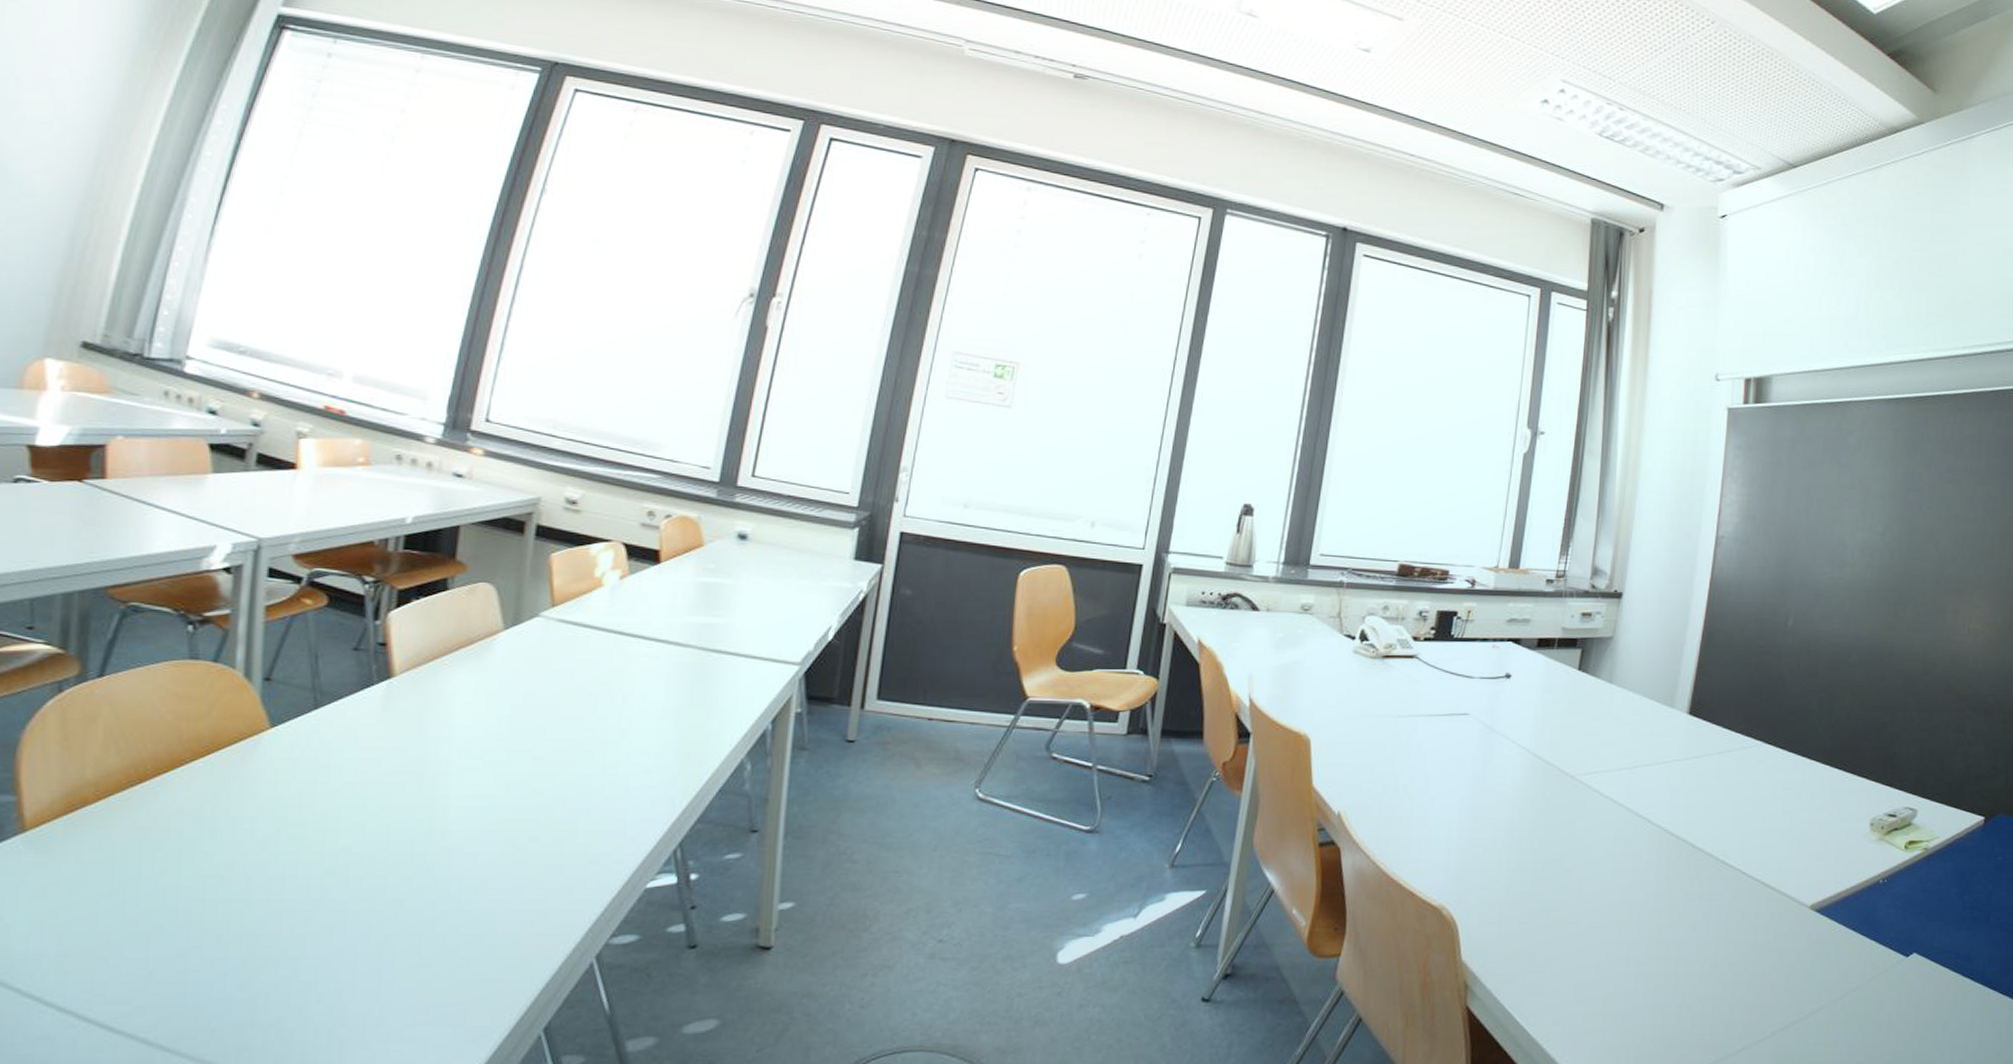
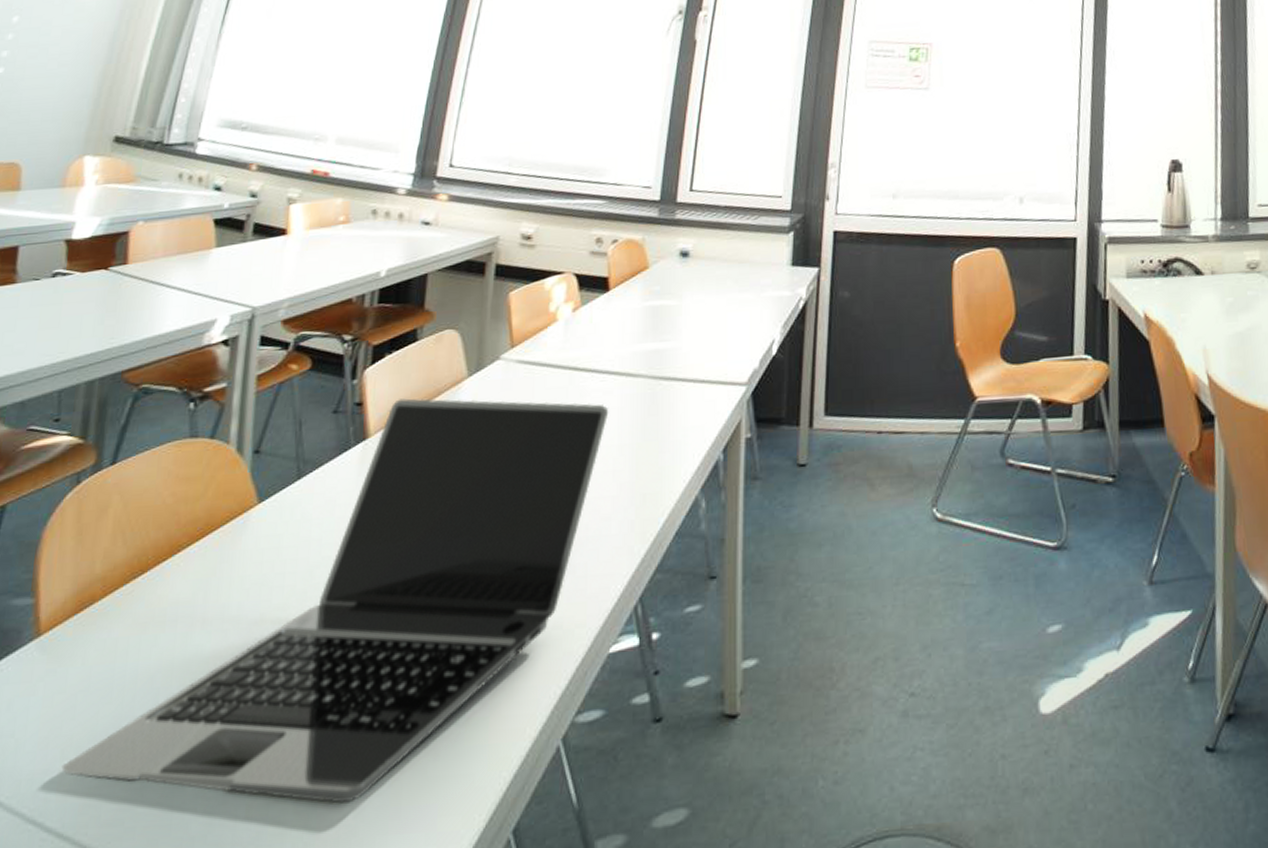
laptop: none [59,643,655,998] -> present [61,398,609,804]

